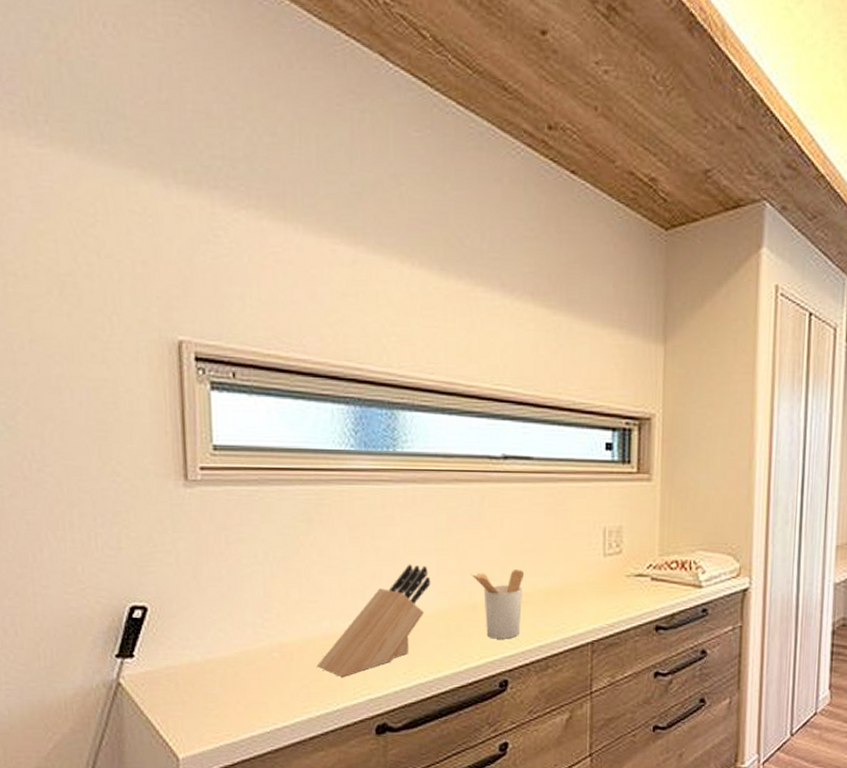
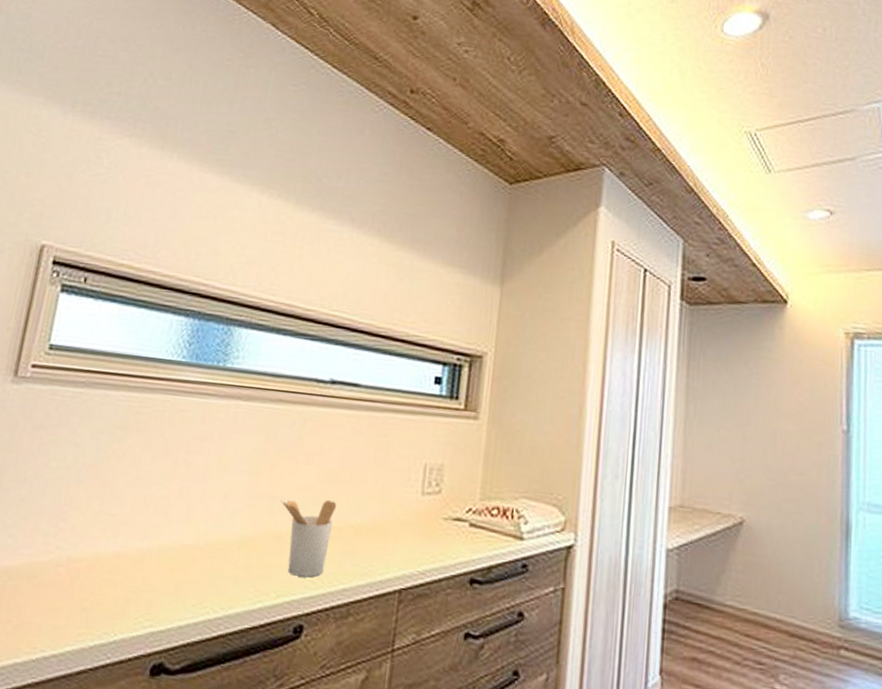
knife block: present [316,564,431,677] -> none [101,483,239,603]

